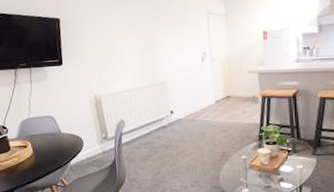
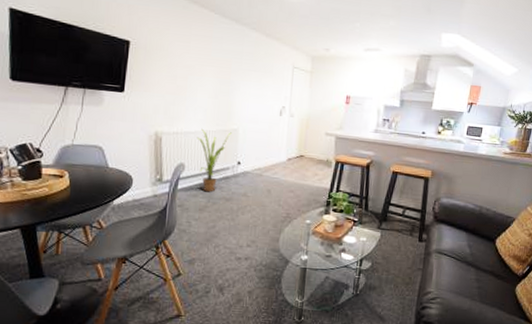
house plant: none [131,85,161,143] -> present [197,128,231,192]

